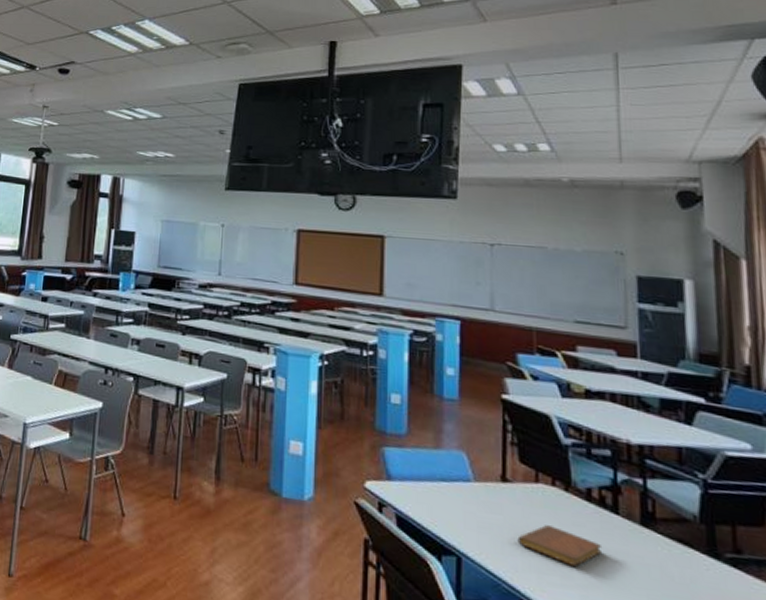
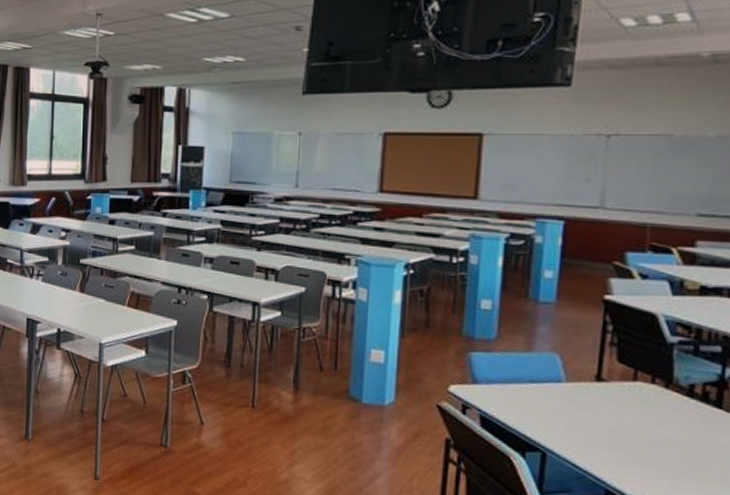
notebook: present [517,525,603,567] -> none [608,421,700,459]

